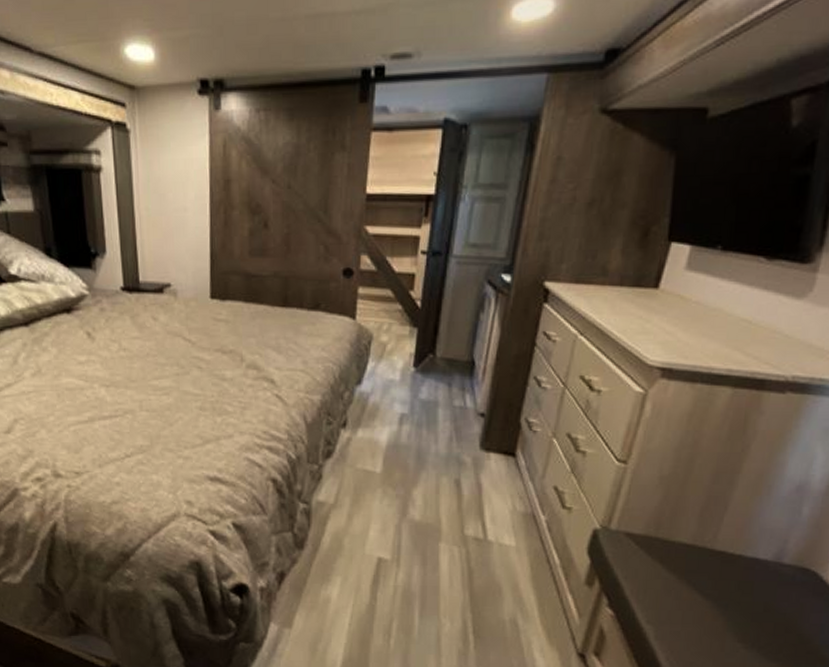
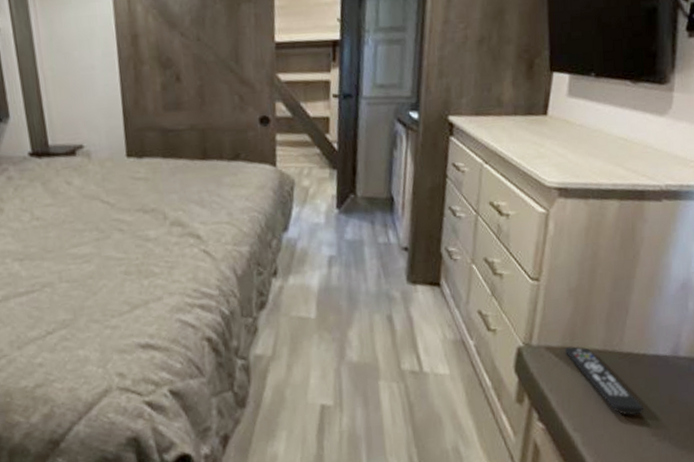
remote control: none [647,536,733,618] -> present [564,347,644,416]

